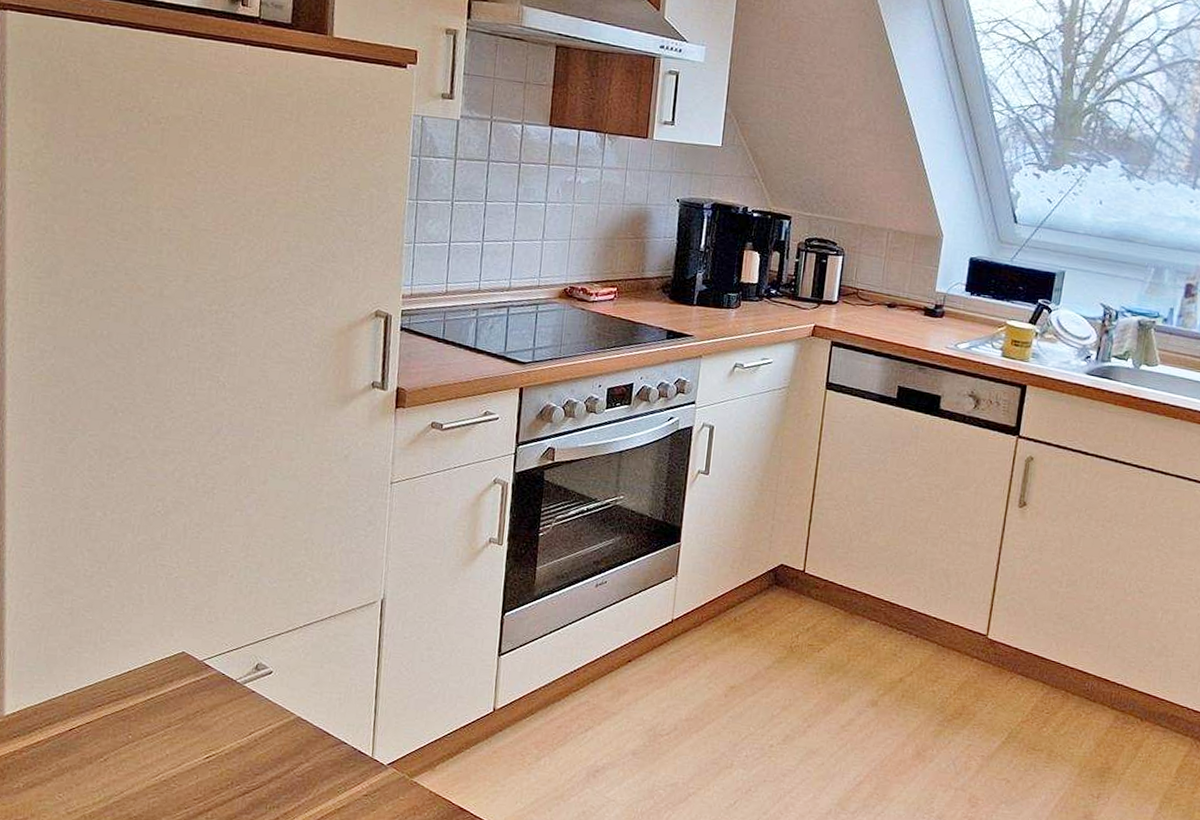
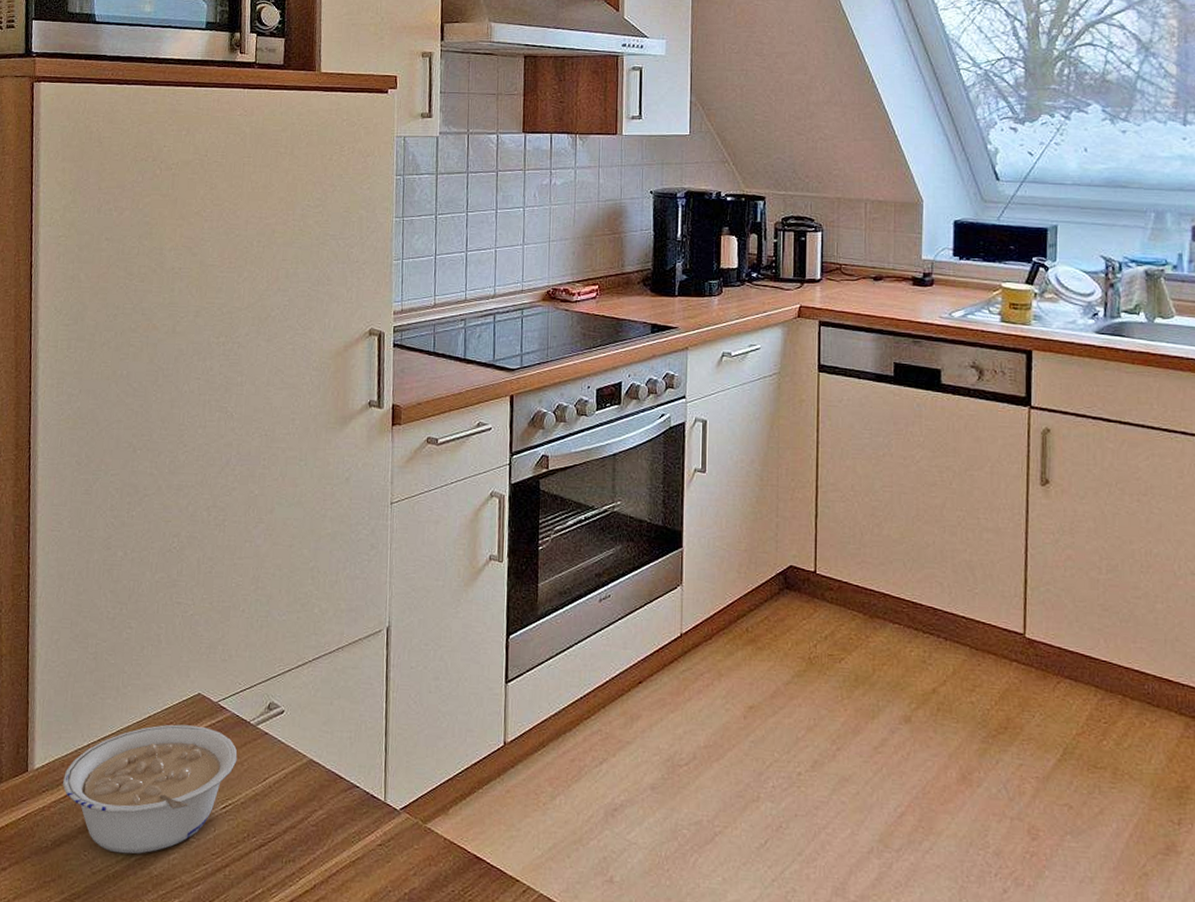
legume: none [35,679,223,797] -> present [62,724,238,854]

